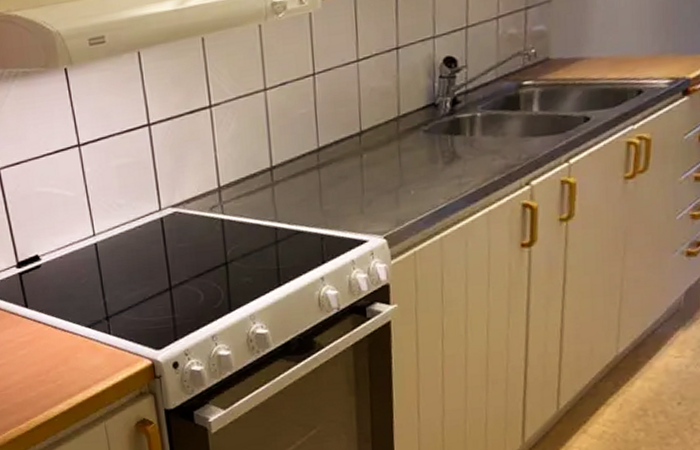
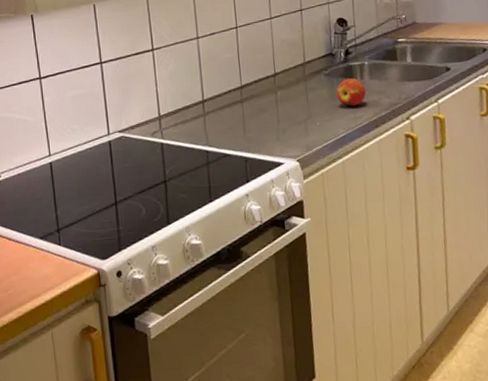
apple: none [437,134,476,170] -> present [336,78,367,107]

